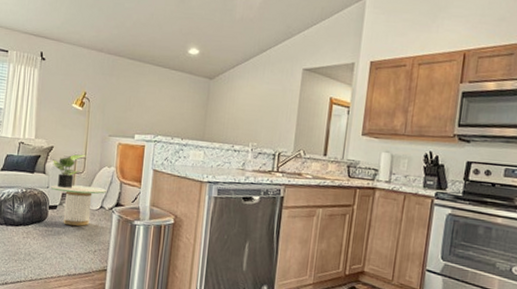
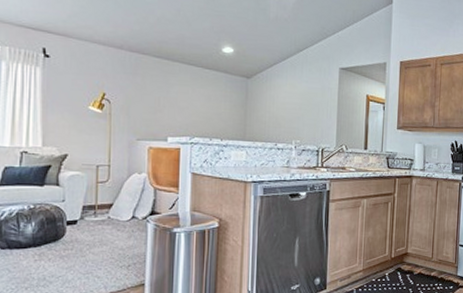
side table: present [50,185,107,226] -> none [67,195,139,241]
potted plant: present [52,154,86,189] -> none [68,161,110,201]

